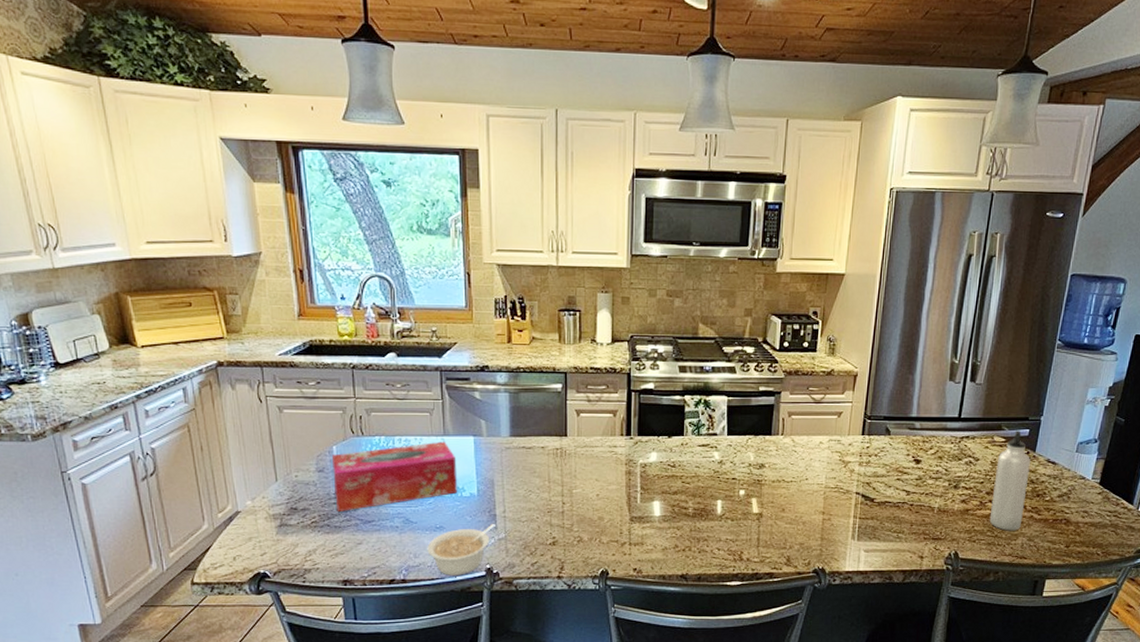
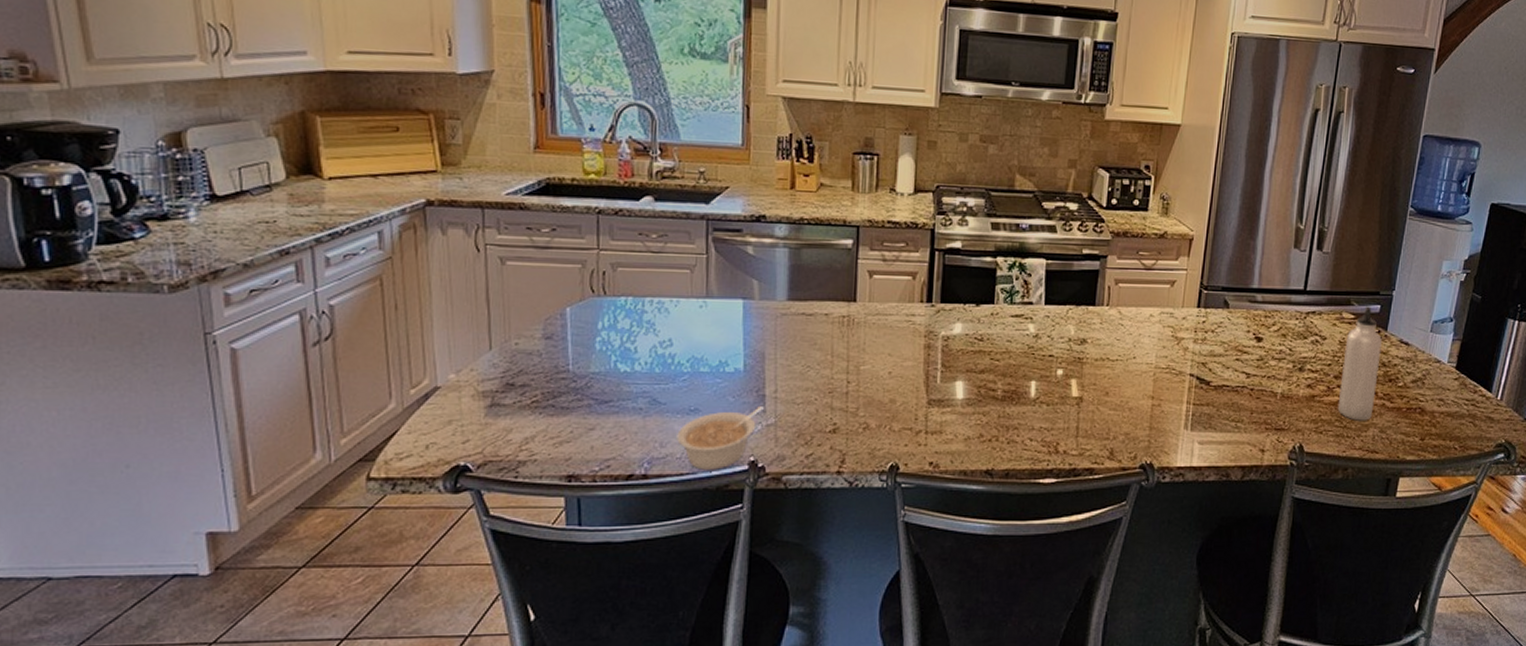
tissue box: present [331,441,457,511] -> none [563,304,721,389]

